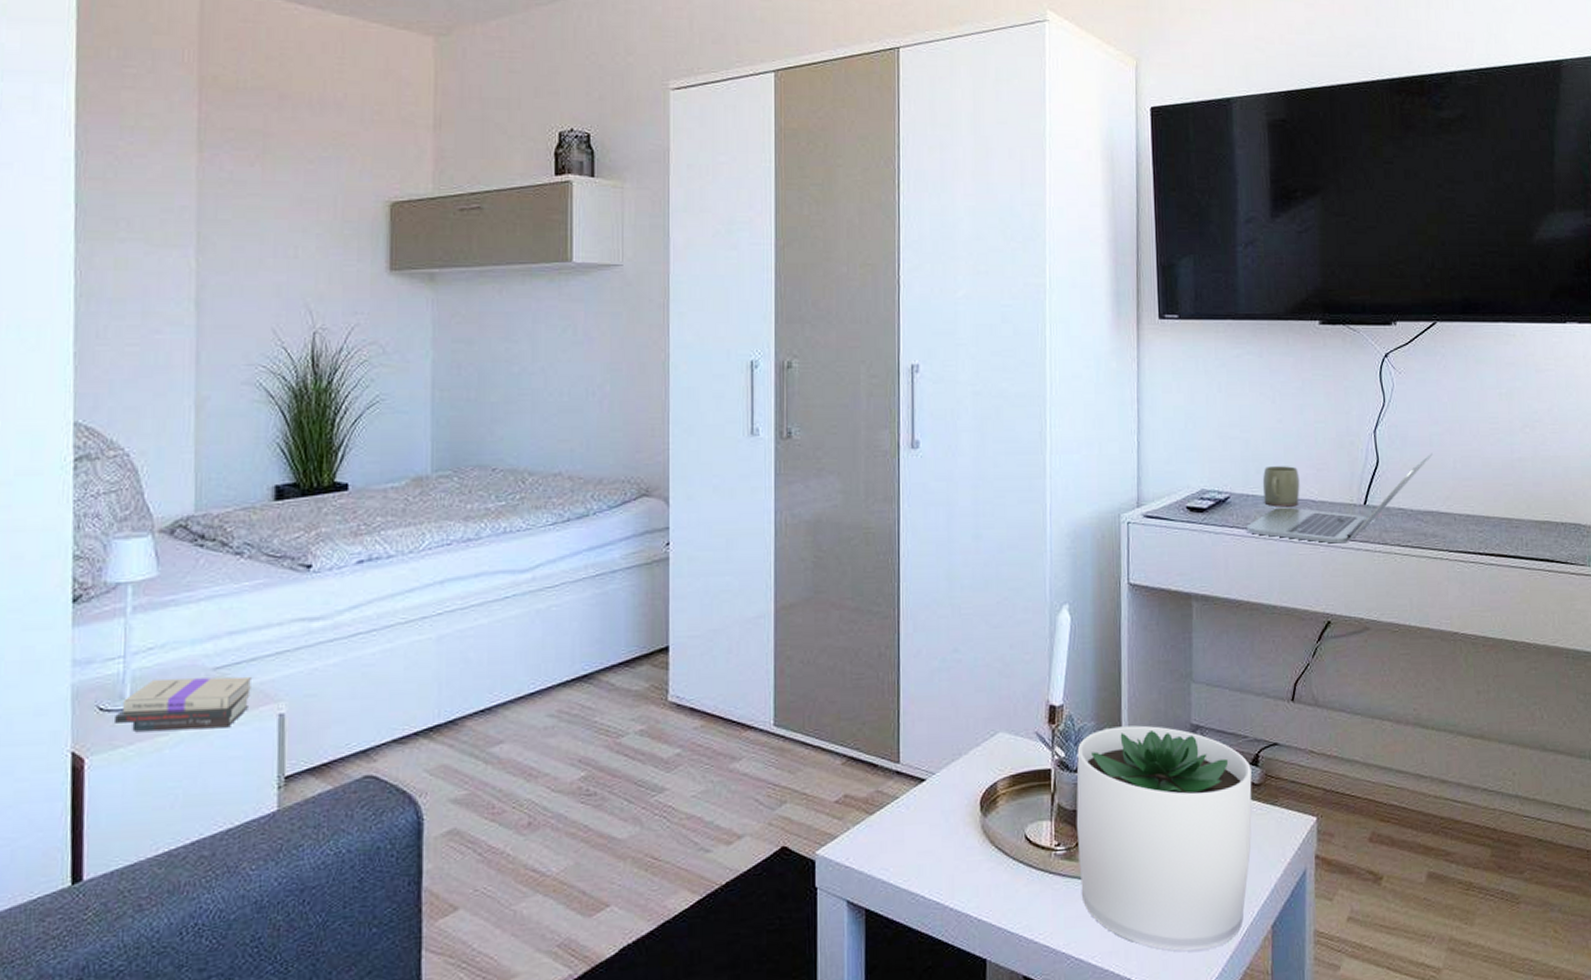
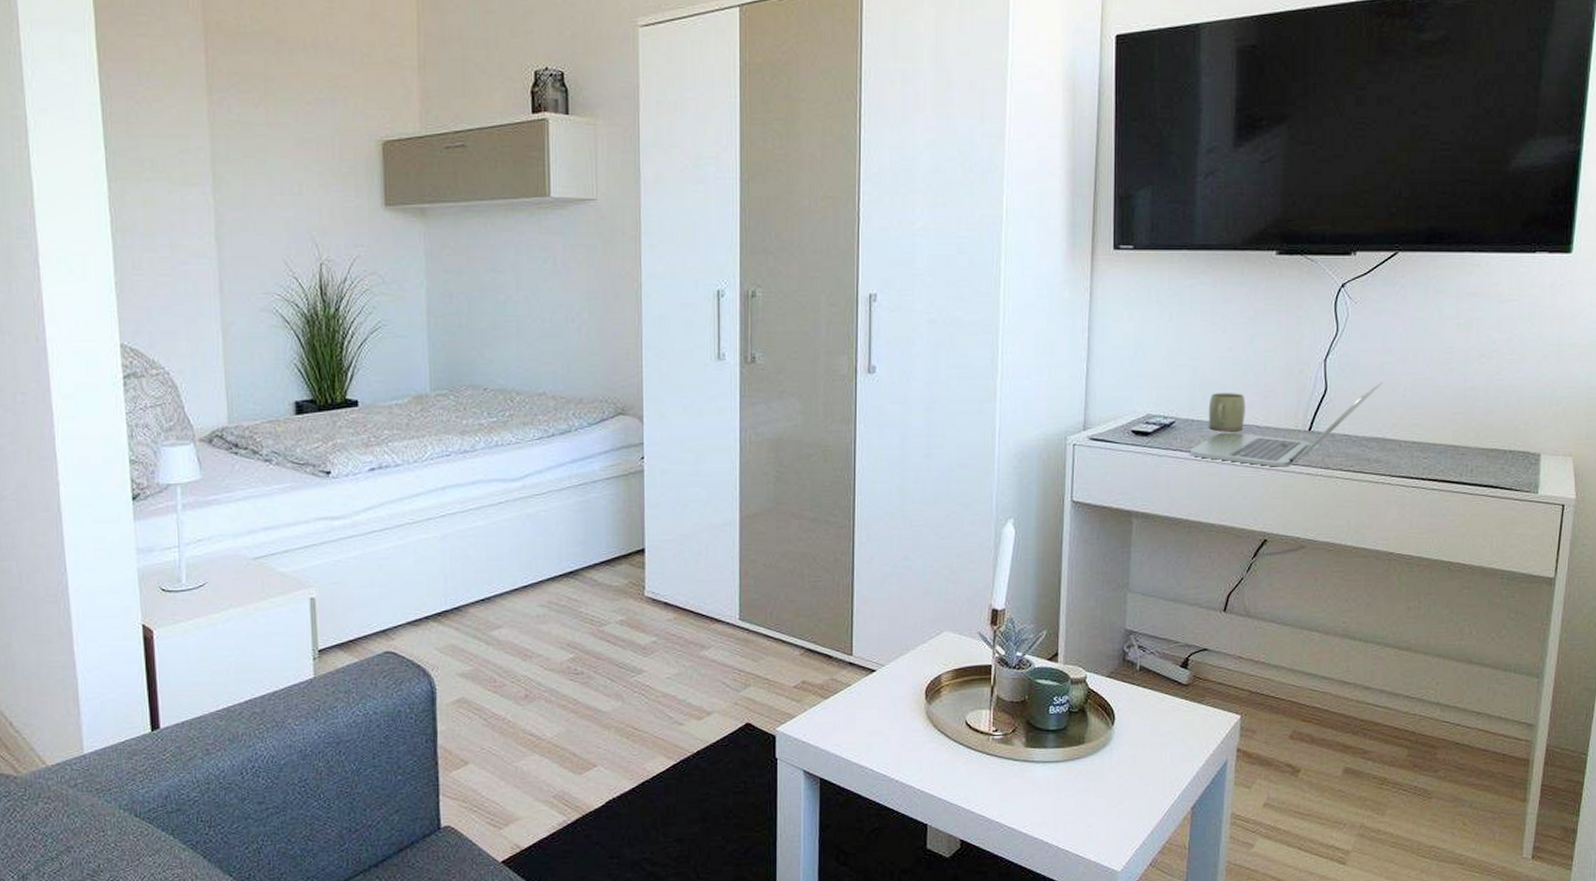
books: present [115,676,253,731] -> none [175,565,287,609]
planter: present [1076,725,1252,952] -> none [1013,629,1181,826]

